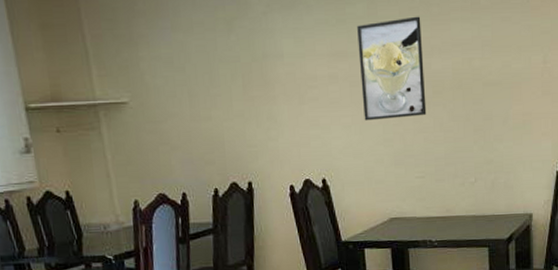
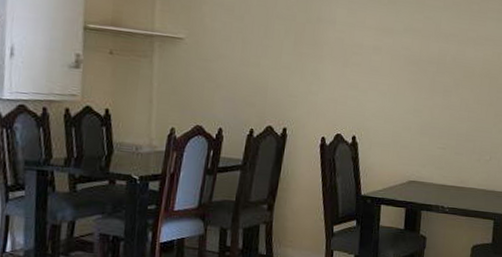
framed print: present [357,16,427,121] -> none [399,8,462,95]

